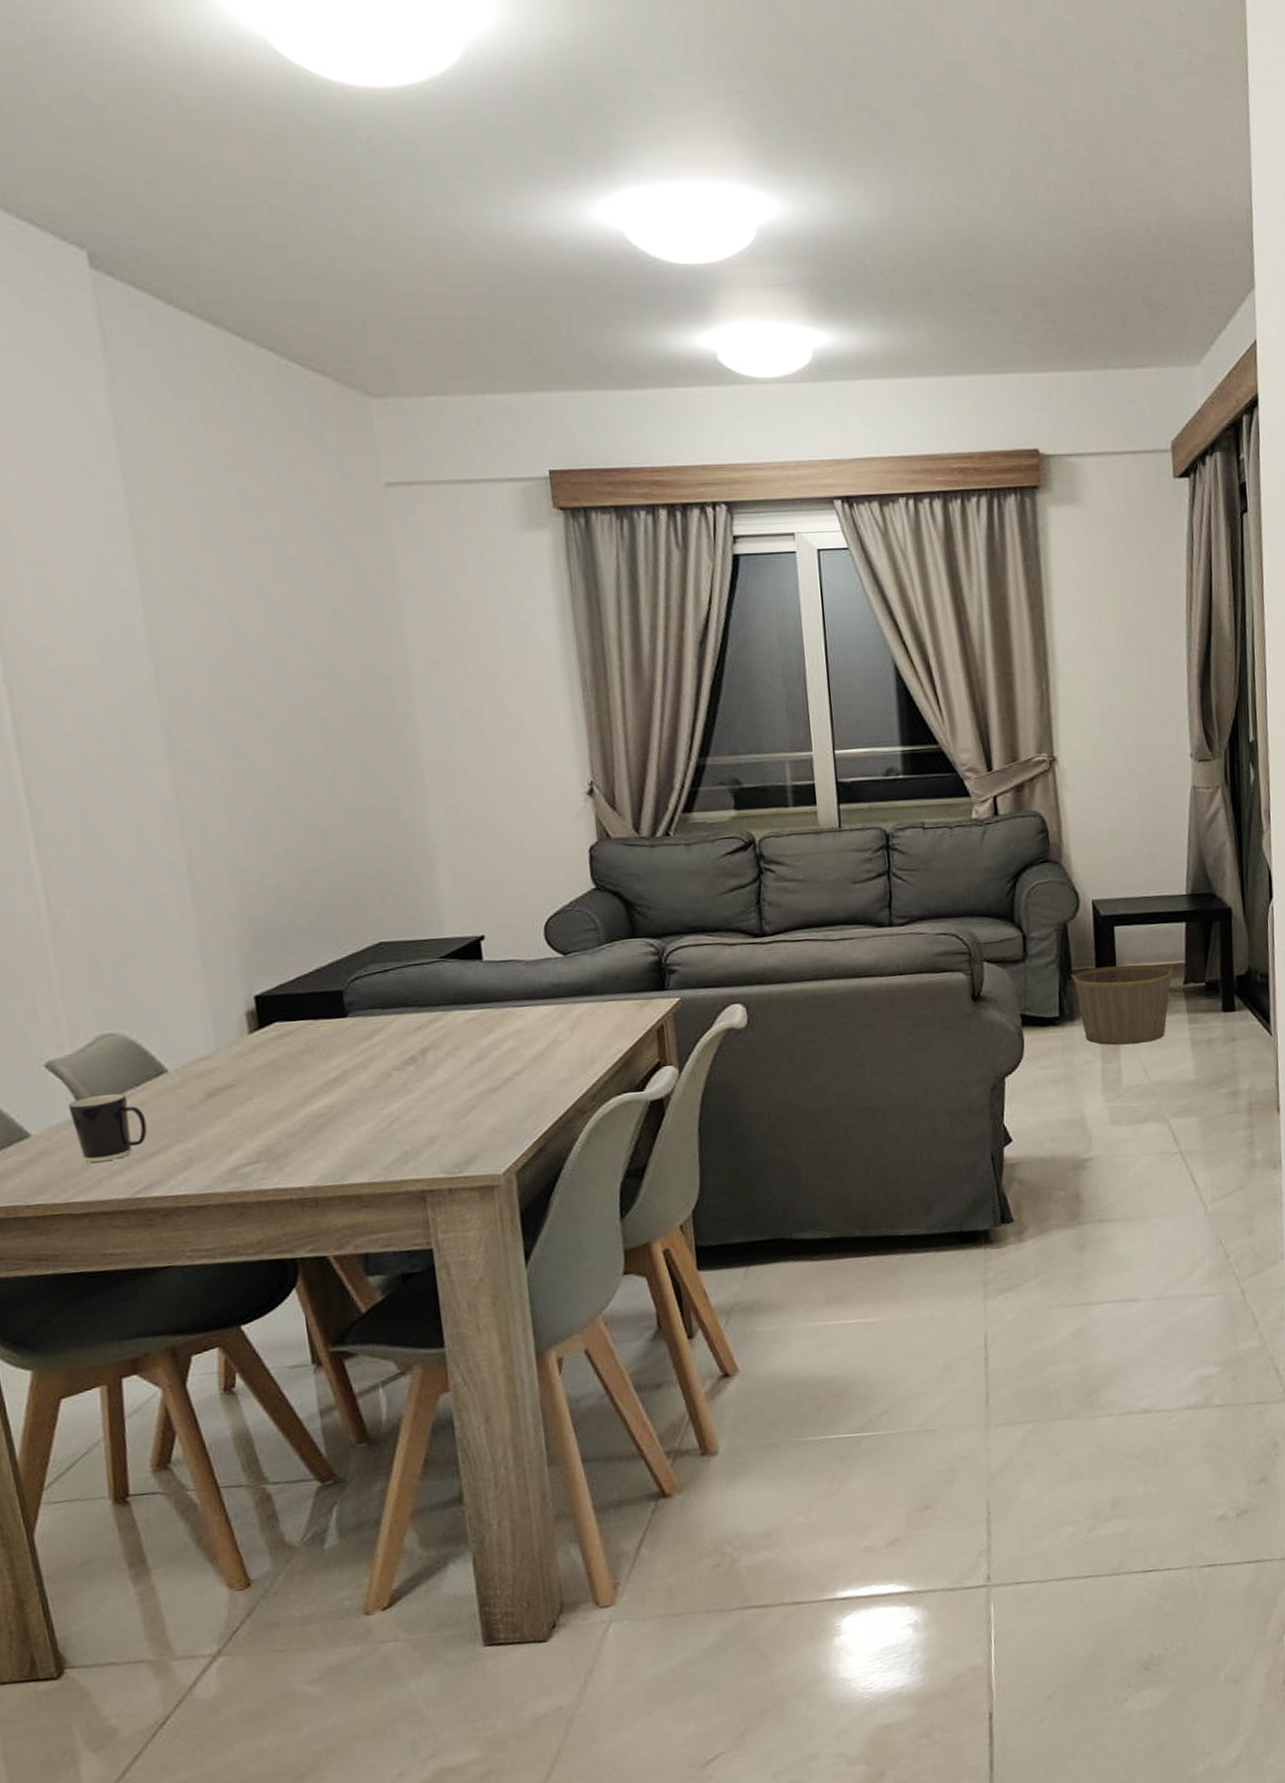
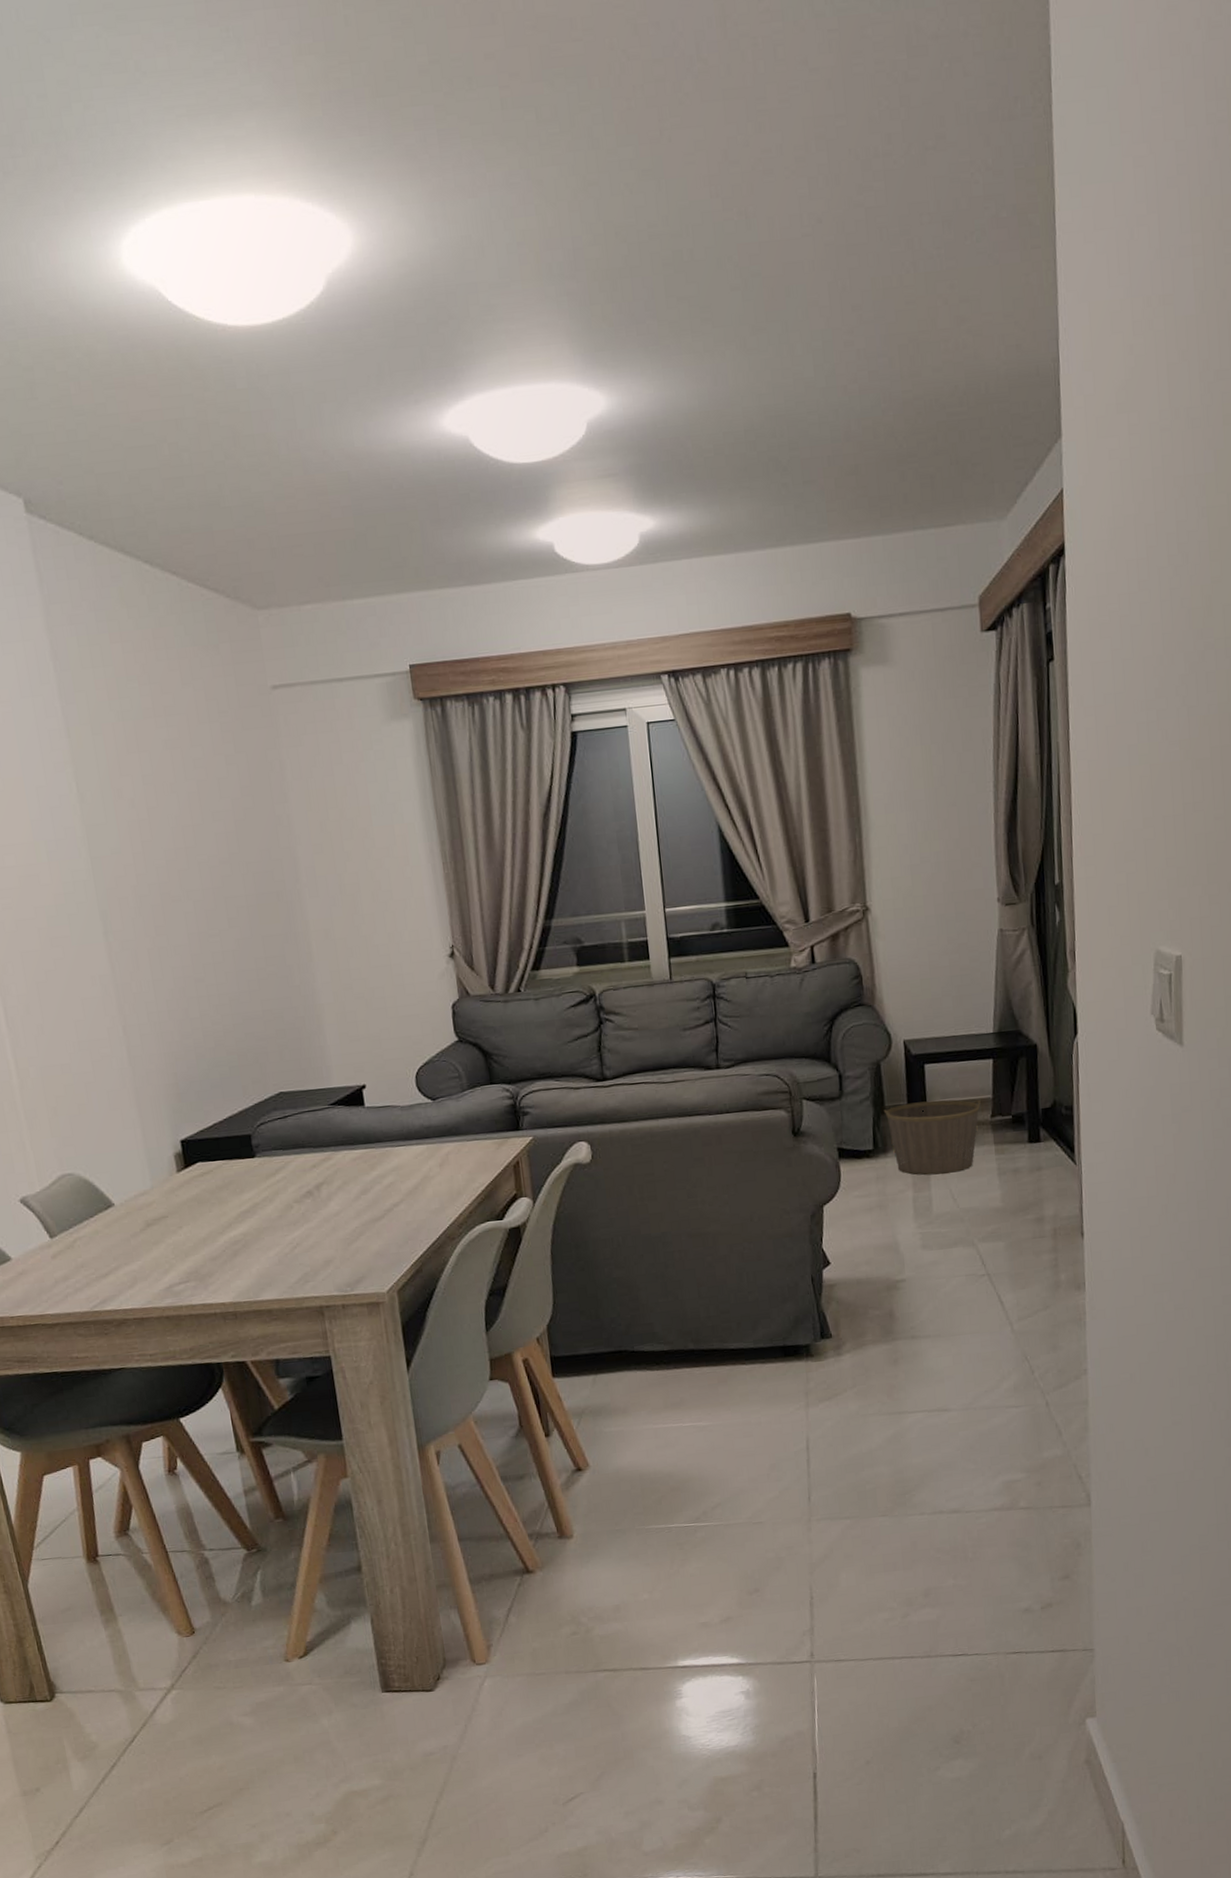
mug: present [68,1092,148,1163] -> none [39,1223,101,1282]

